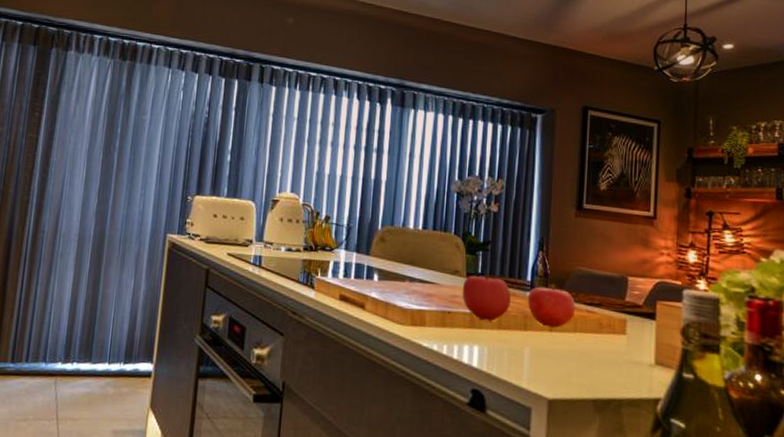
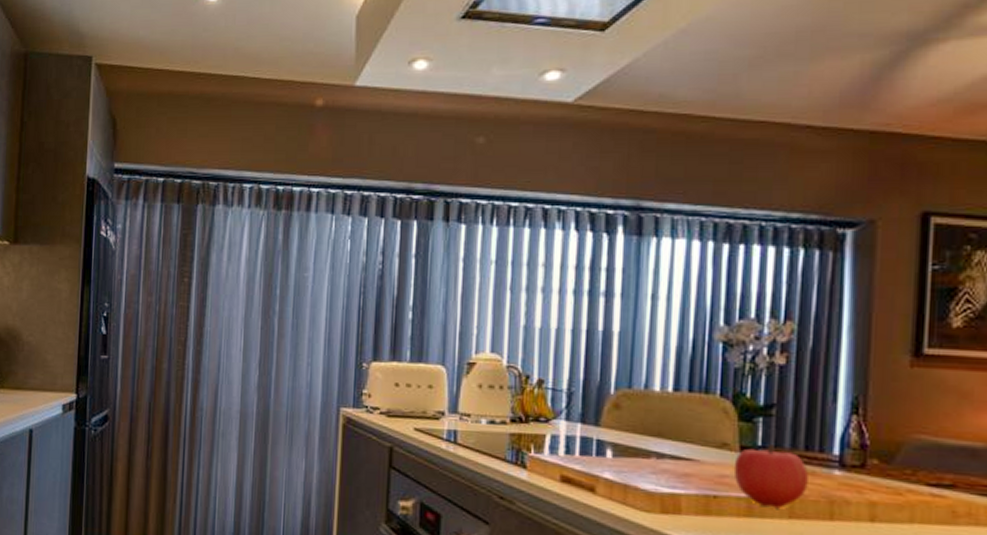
fruit: present [527,284,576,328] -> none [834,458,913,518]

